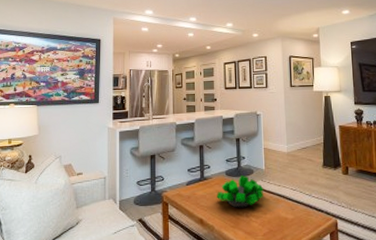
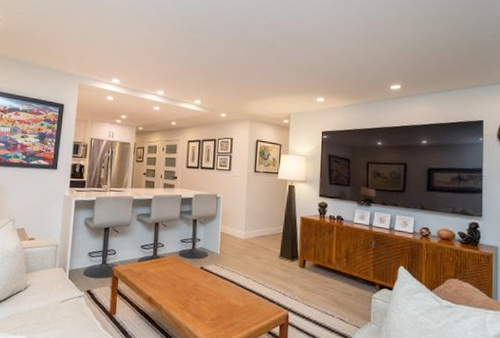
plant: present [217,174,264,208] -> none [168,256,217,291]

